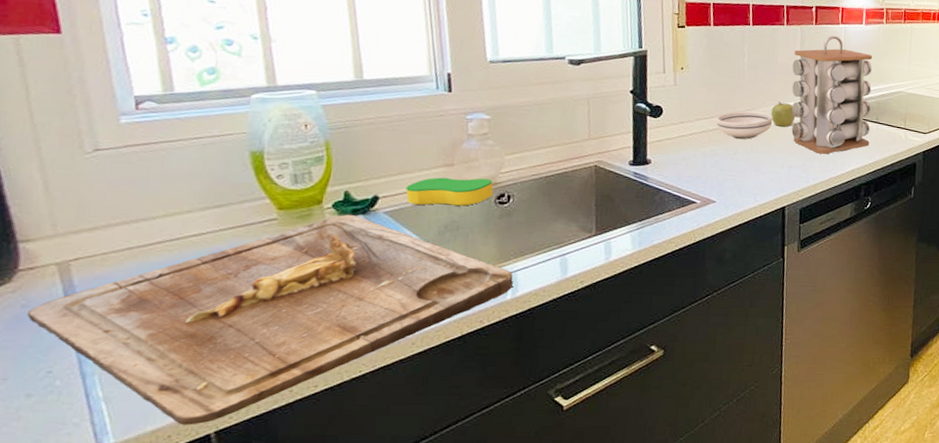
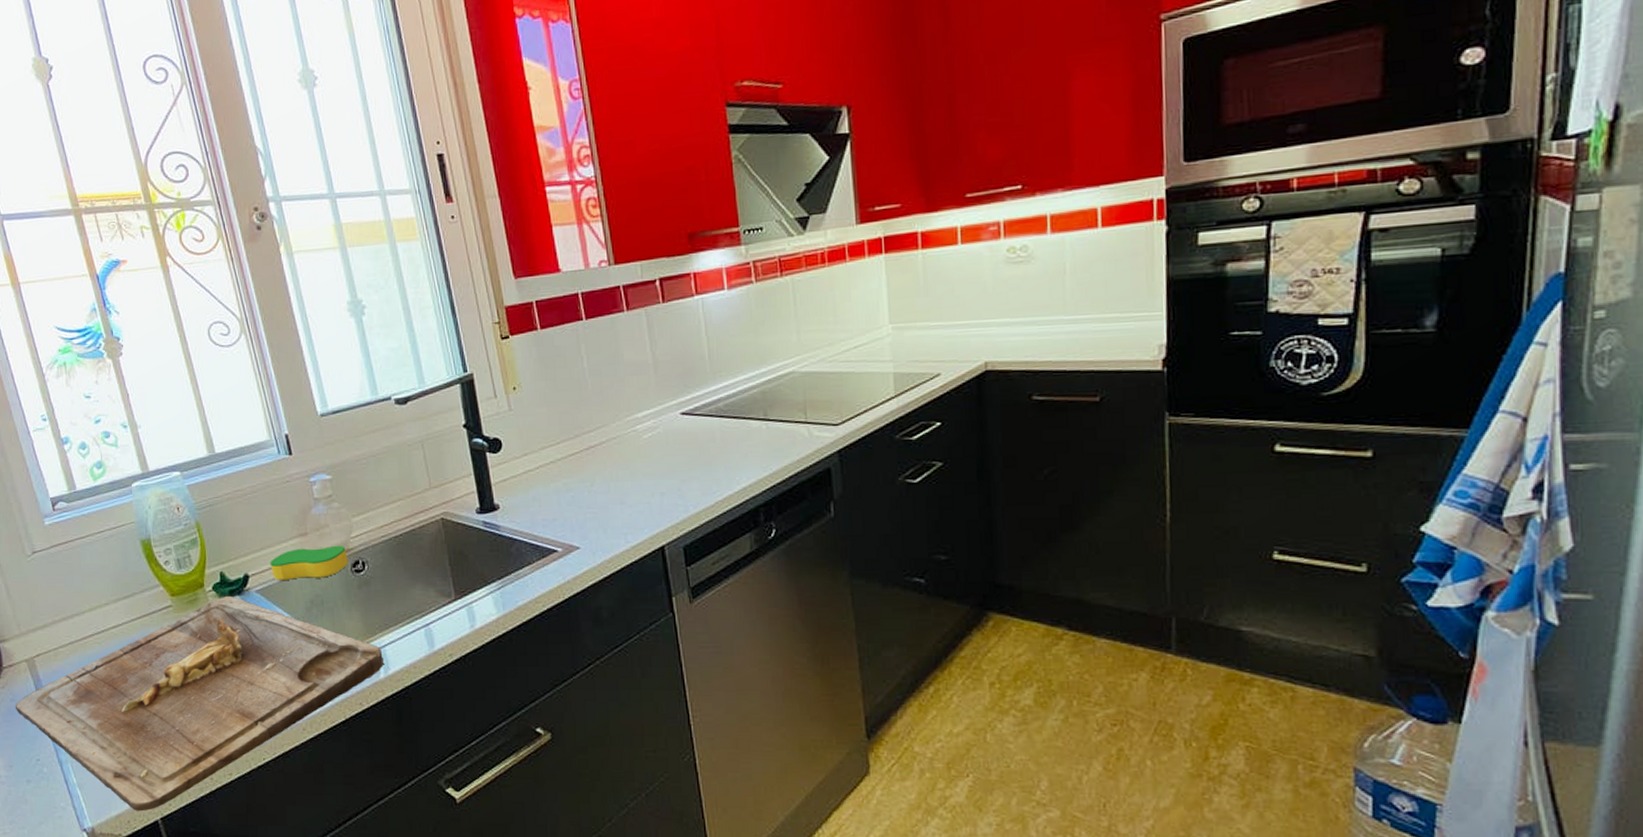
bowl: present [716,111,773,139] -> none [563,428,630,466]
fruit: present [770,101,796,128] -> none [626,411,658,445]
spice rack: present [792,35,873,154] -> none [642,312,761,472]

